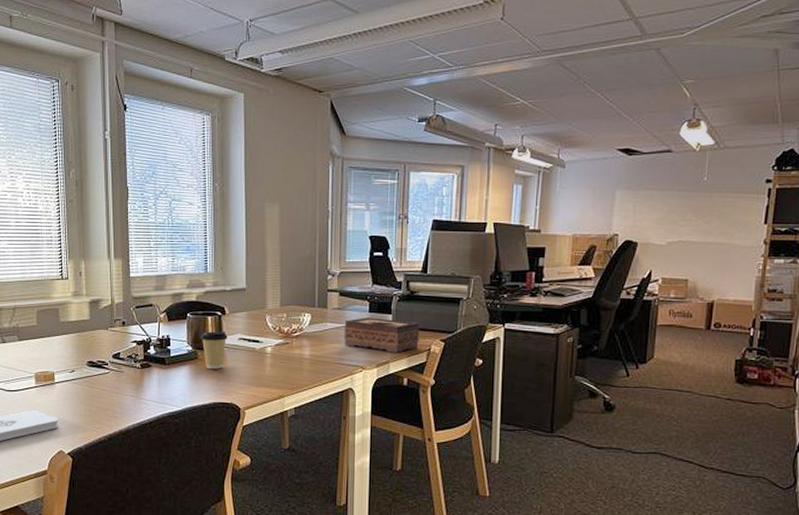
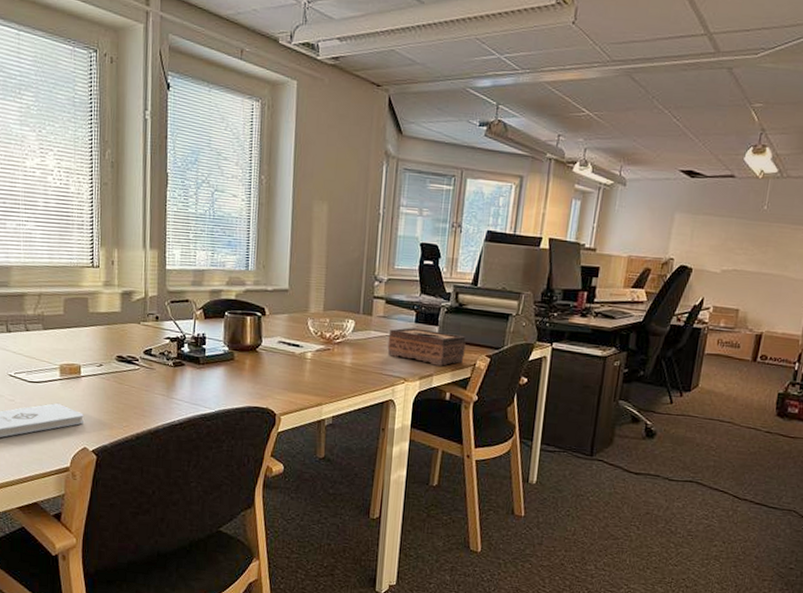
coffee cup: present [200,330,228,369] -> none [237,332,267,372]

